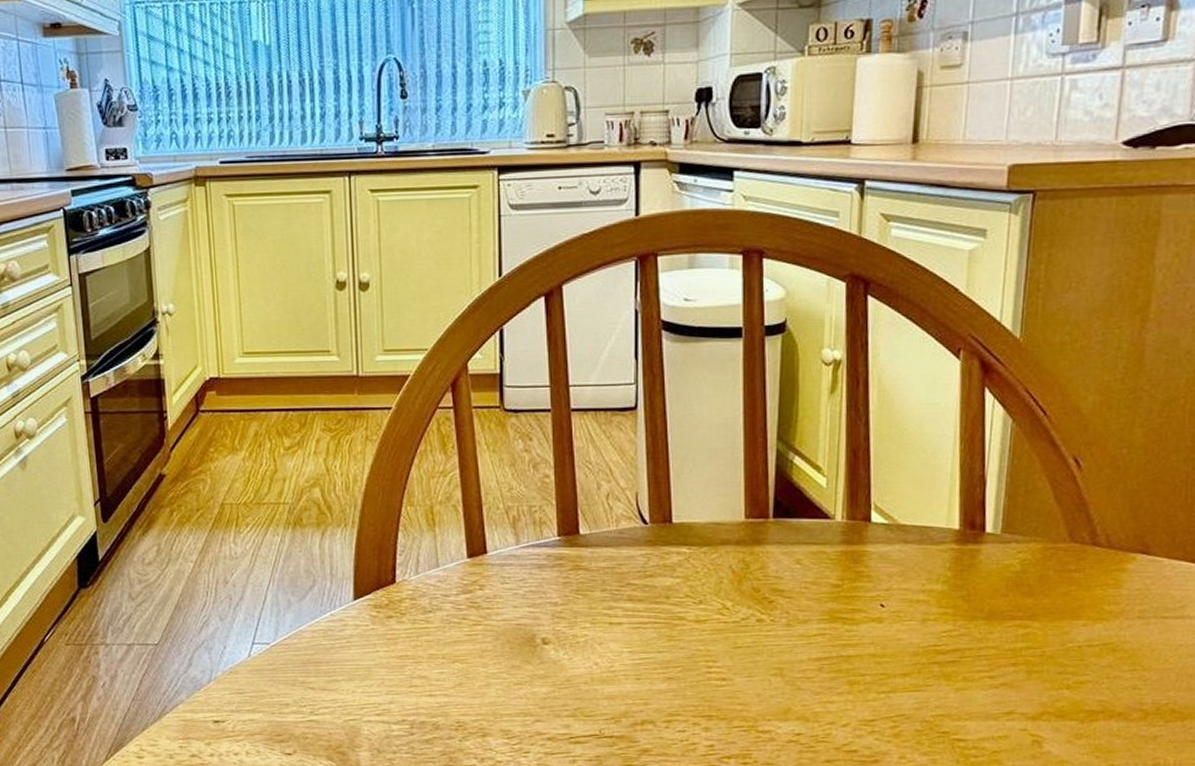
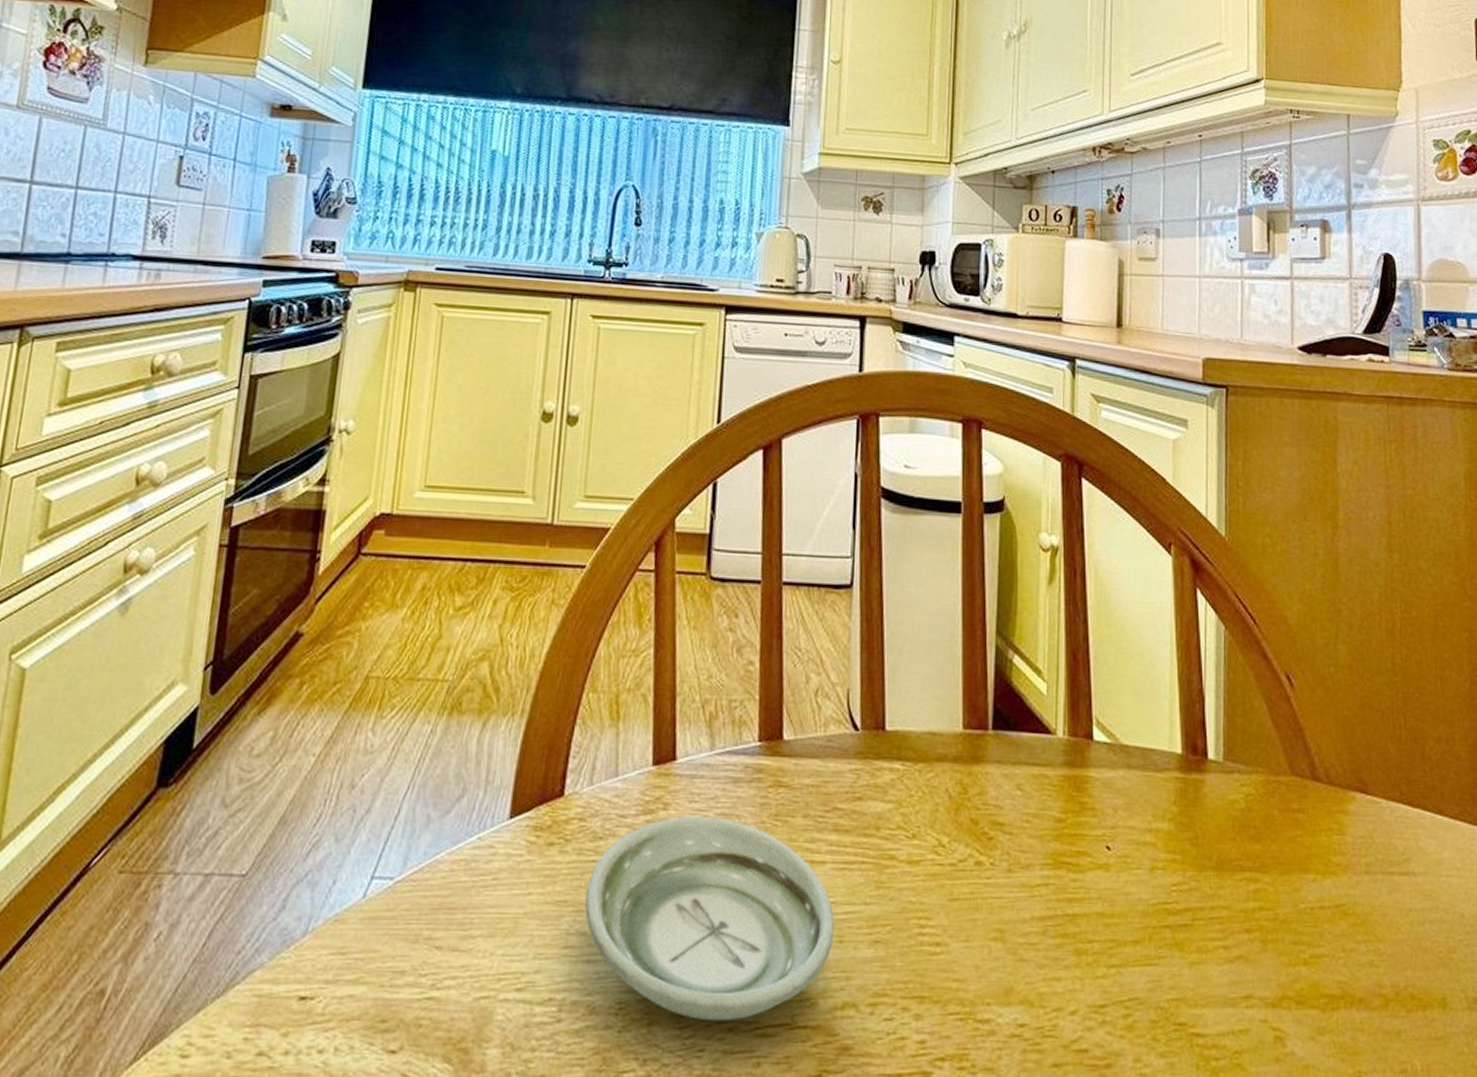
saucer: none [423,594,632,734] -> present [585,816,835,1022]

